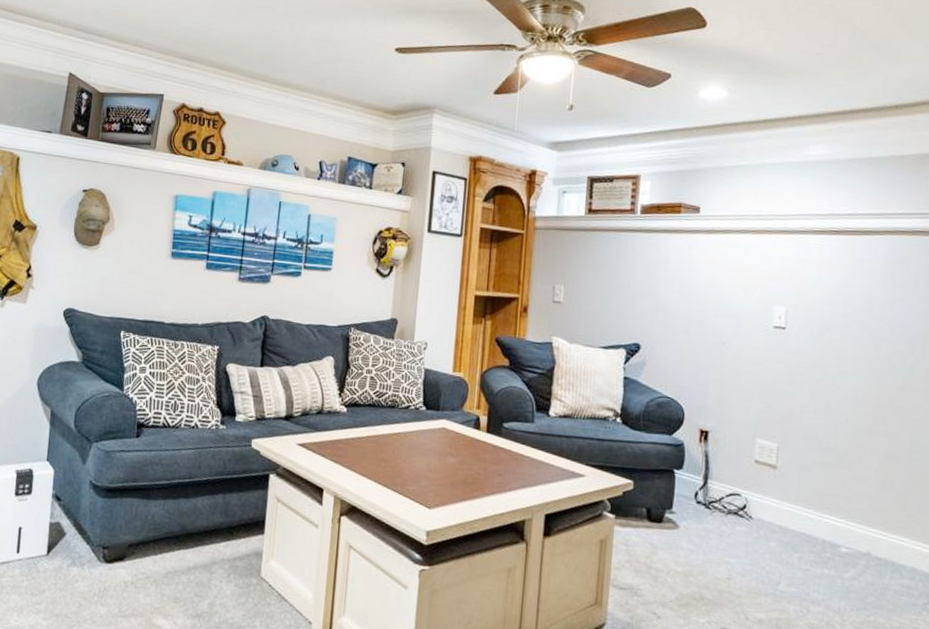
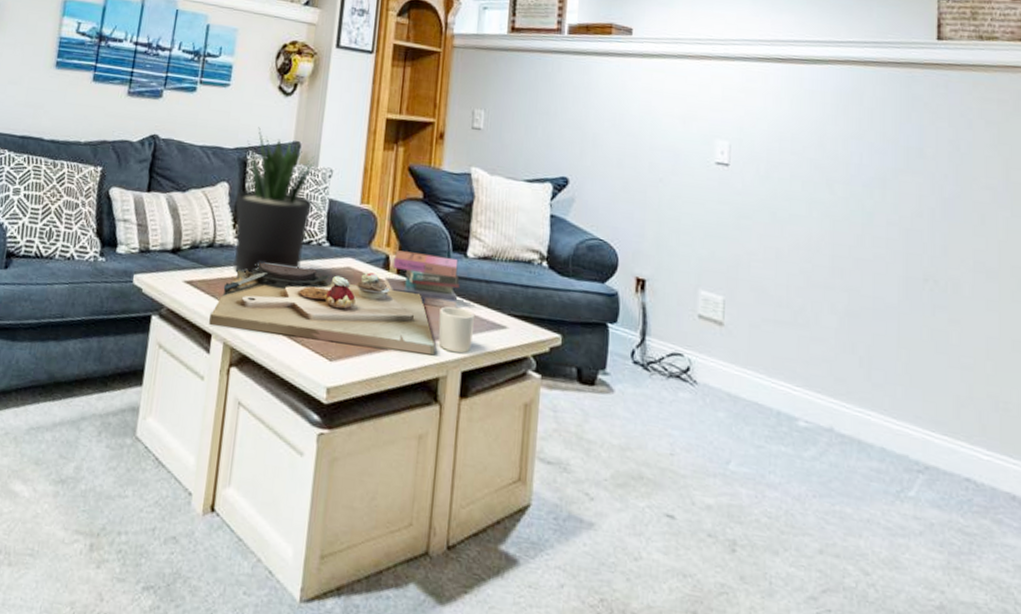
decorative tray: none [321,425,522,502] -> present [209,262,436,356]
planter: none [340,306,411,436] -> present [233,127,315,274]
books: none [475,412,543,460] -> present [384,250,460,308]
mug: none [523,459,557,499] -> present [437,306,476,354]

